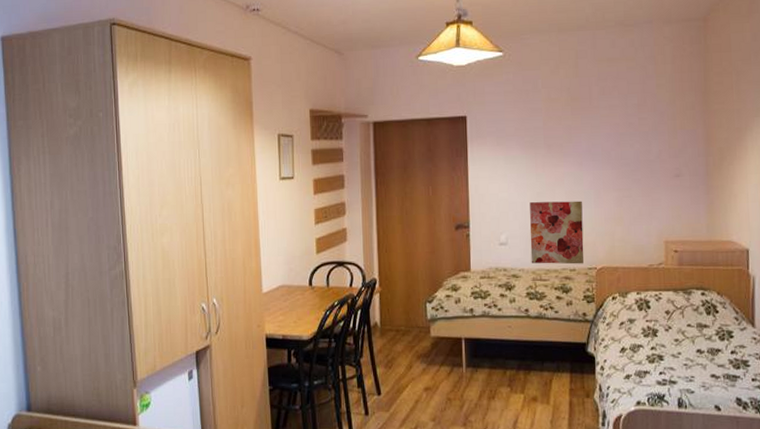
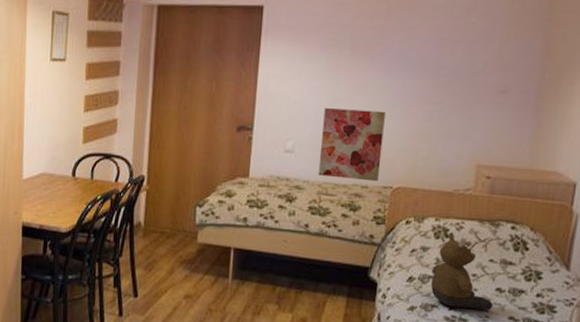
bear: none [640,303,696,372] -> present [430,232,493,311]

